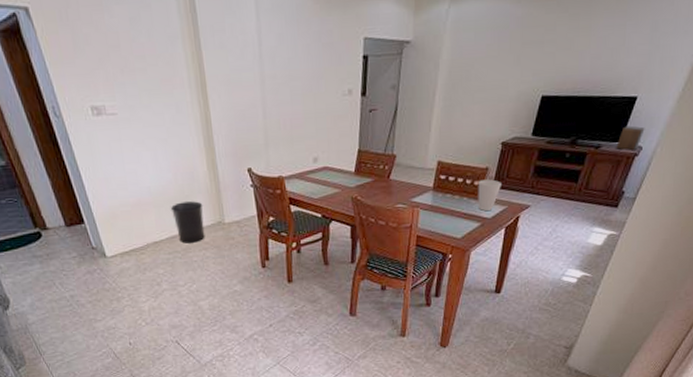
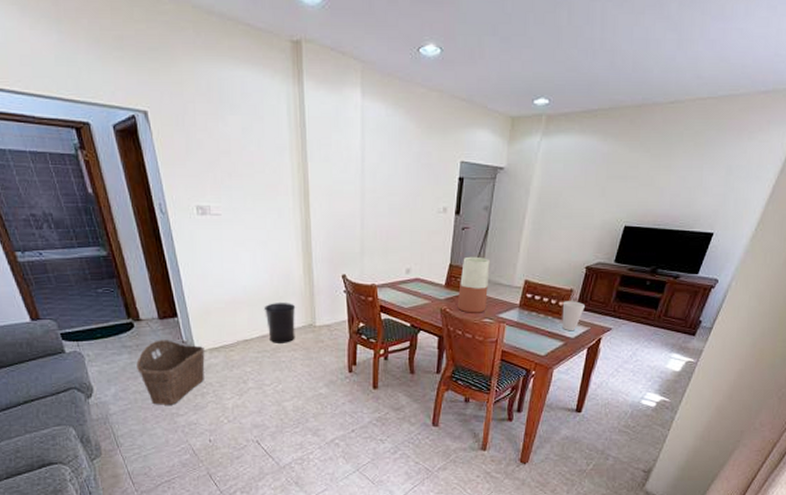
wicker basket: none [49,247,118,312] -> present [136,340,205,405]
vase: none [368,139,401,200] -> present [457,256,490,313]
speaker: present [616,126,645,151] -> none [694,259,721,283]

